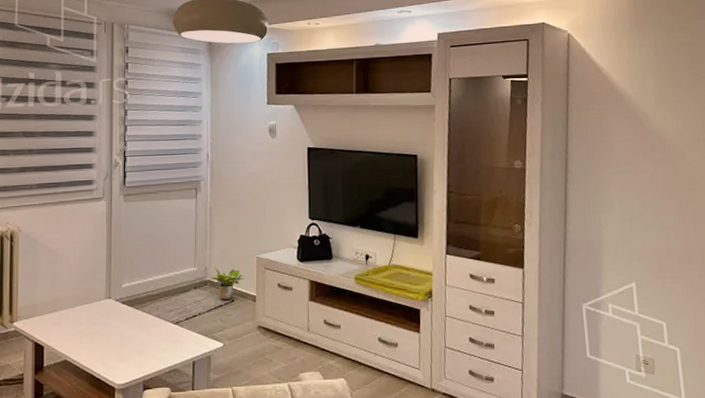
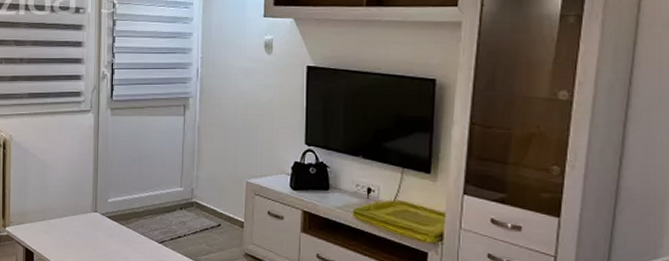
potted plant: present [210,268,245,300] -> none [196,189,232,223]

